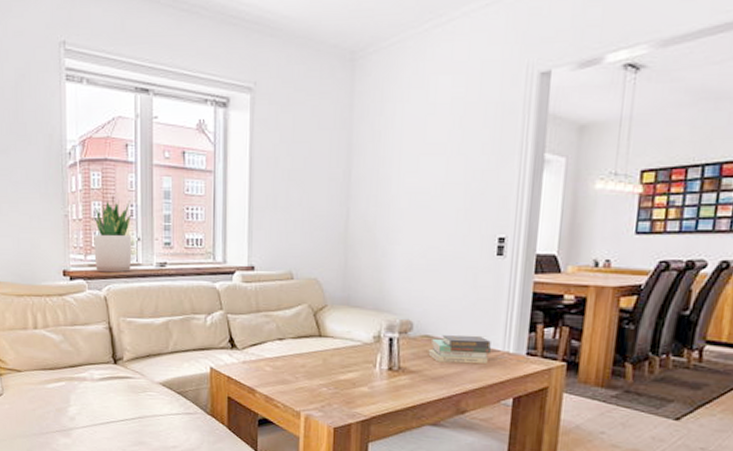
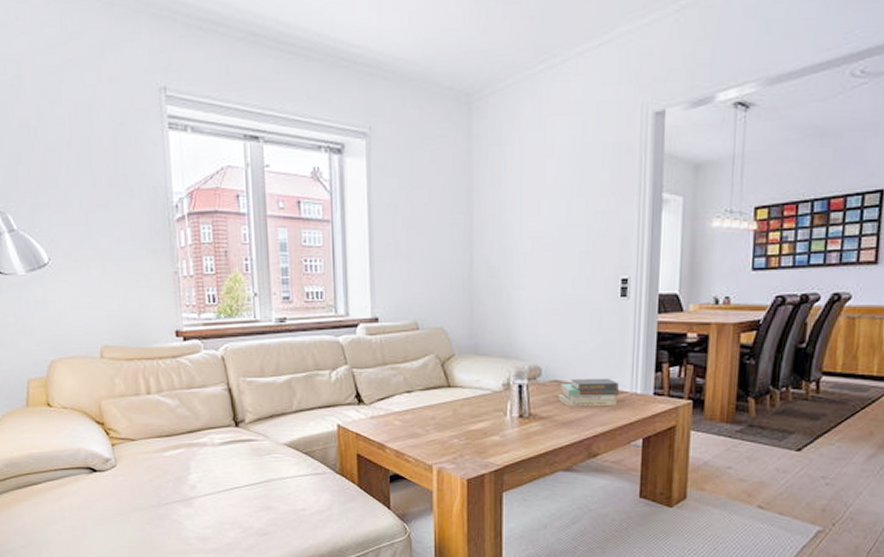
planter: present [93,199,132,273] -> none [206,253,249,331]

